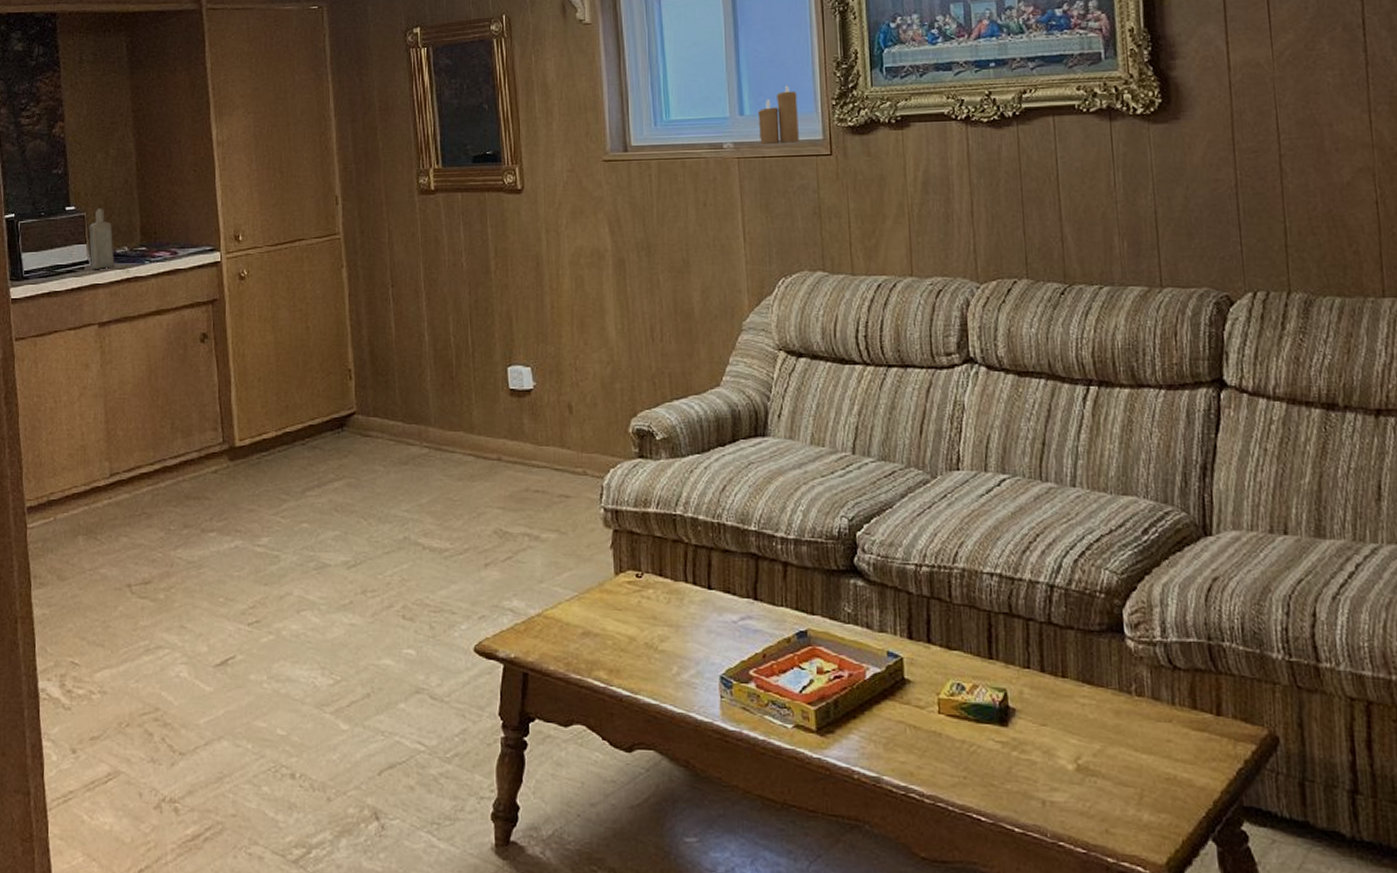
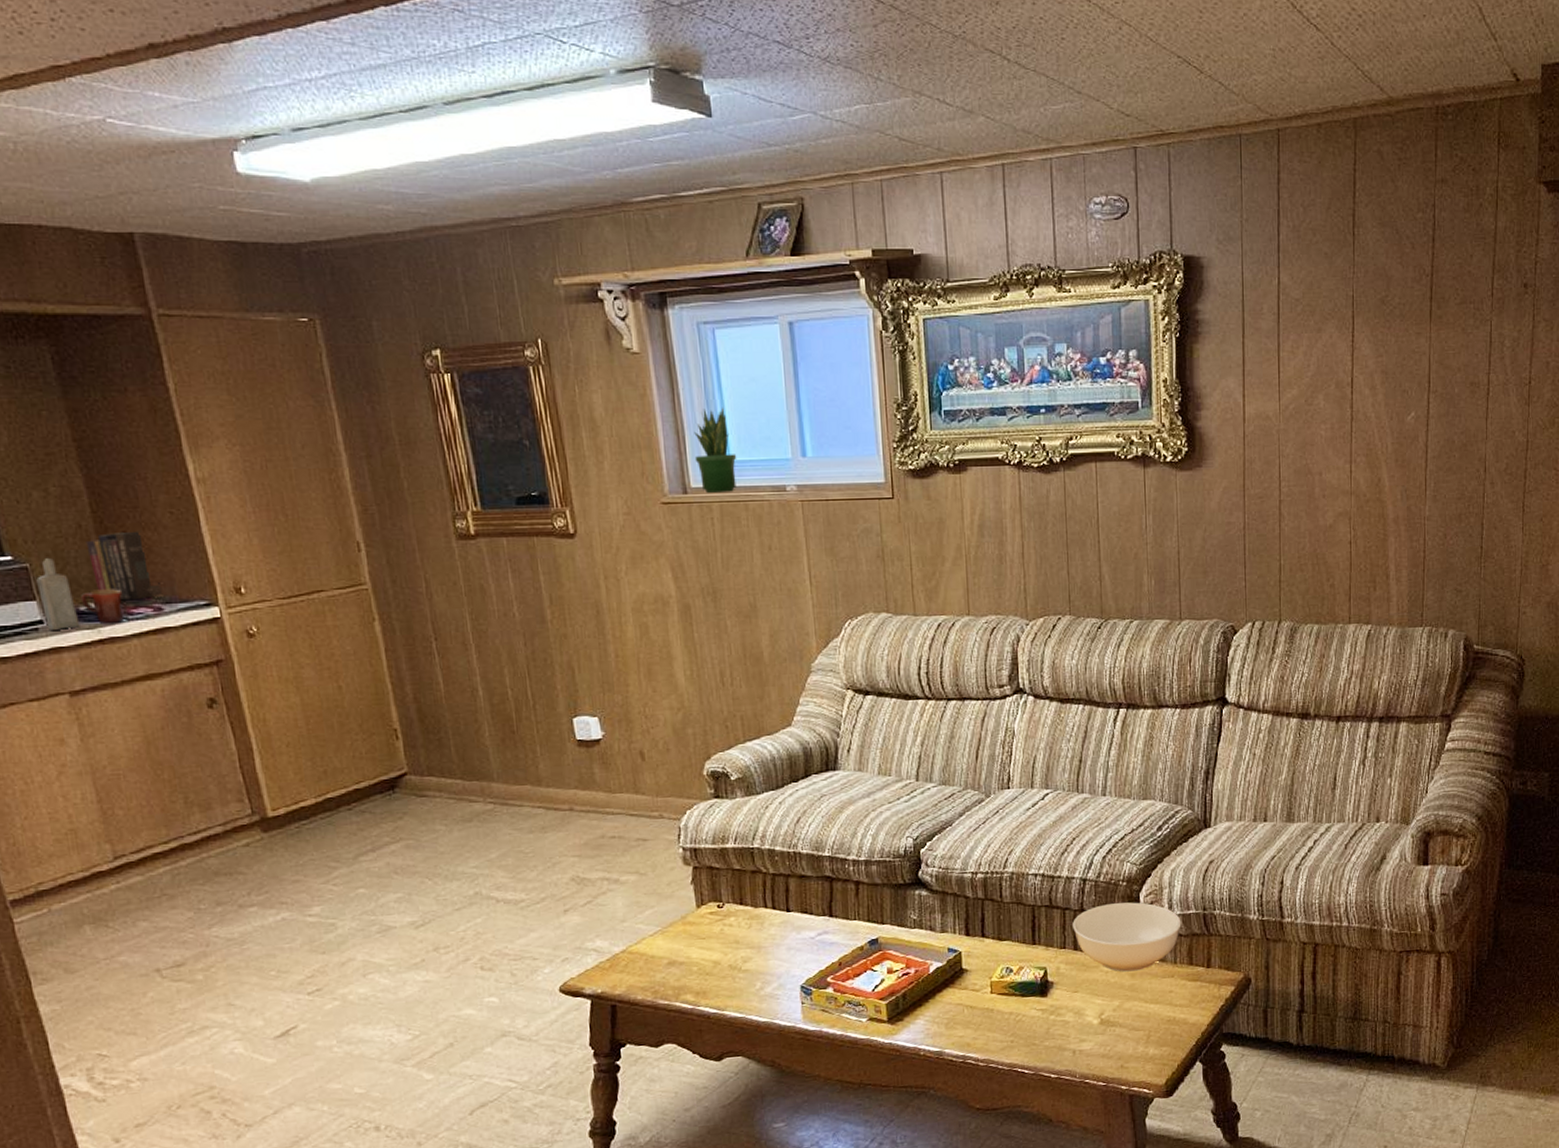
mug: none [119,235,150,266] -> present [81,589,125,625]
books: none [129,186,178,245] -> present [85,531,161,601]
planter: none [636,70,677,152] -> present [694,407,737,494]
candle: present [757,85,799,145] -> none [820,426,862,488]
bowl: none [1038,619,1179,708] -> present [1072,902,1181,972]

